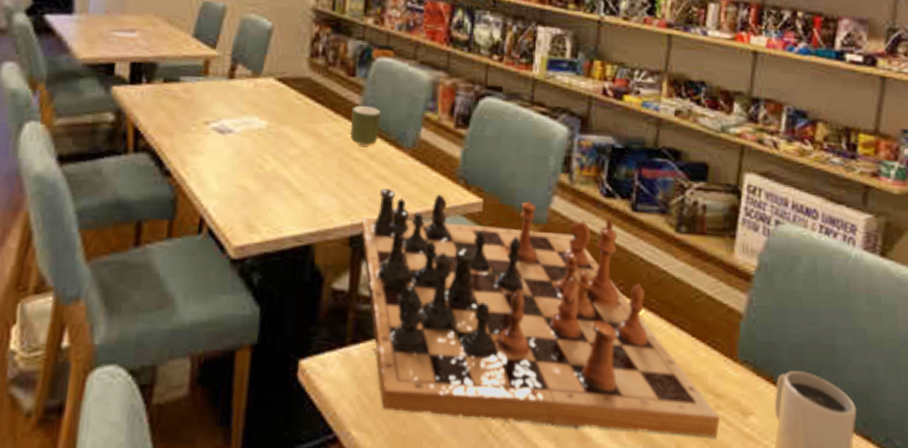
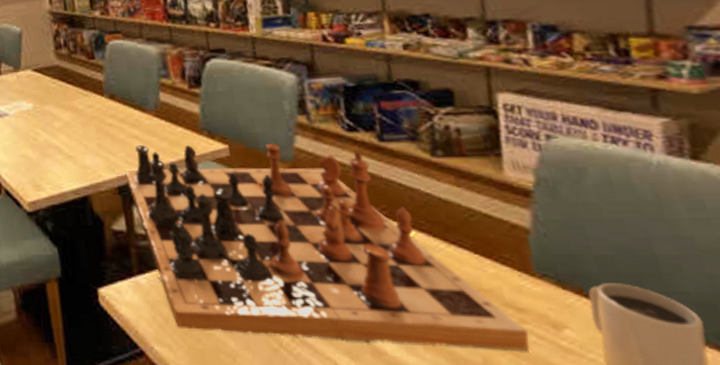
mug: present [350,105,382,146] -> none [98,80,125,113]

